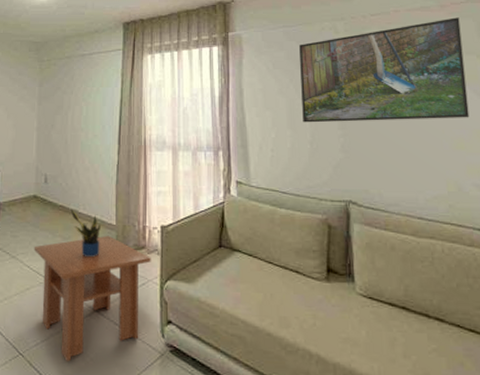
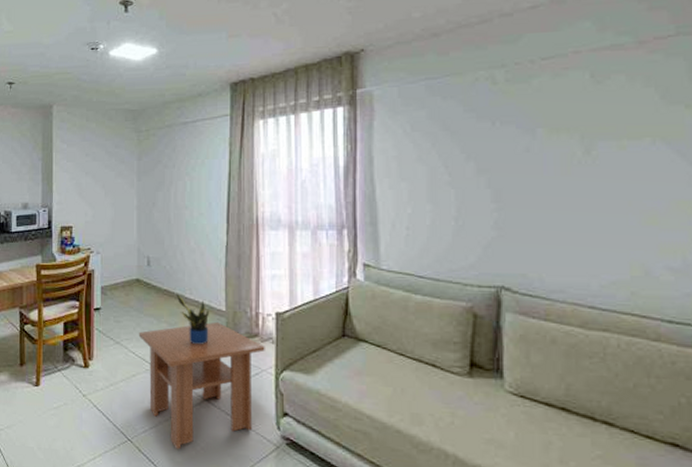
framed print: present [299,17,470,123] -> none [445,56,668,195]

